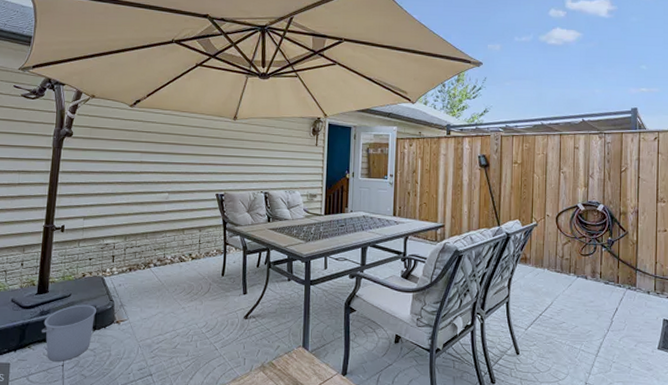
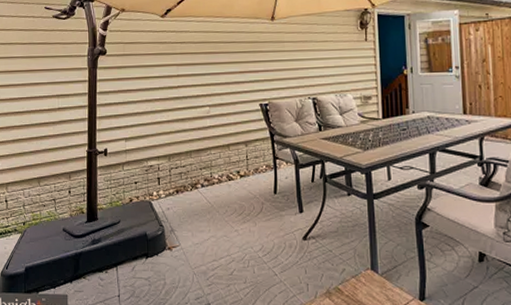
bucket: present [42,304,97,362] -> none [95,231,148,292]

